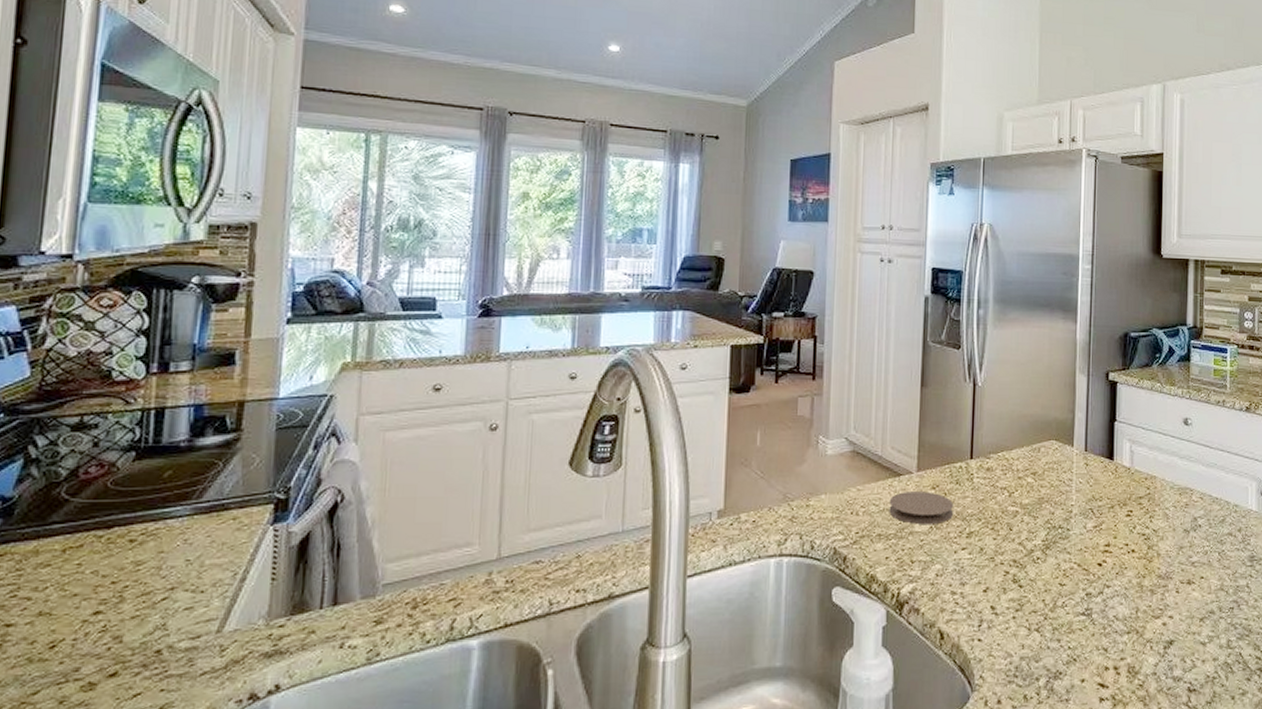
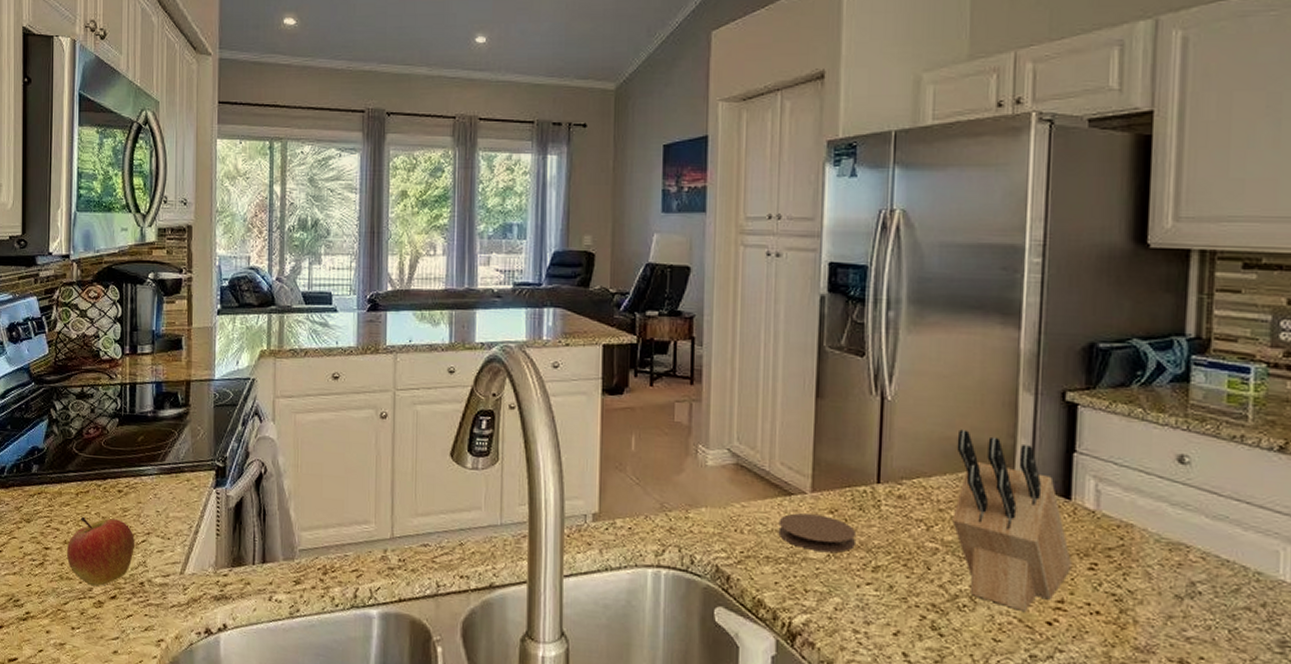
fruit: none [40,576,151,665] -> present [66,516,134,587]
knife block: none [1028,408,1115,557] -> present [952,429,1072,611]

